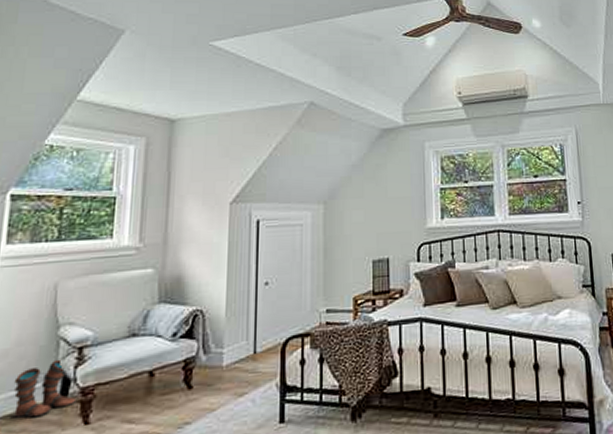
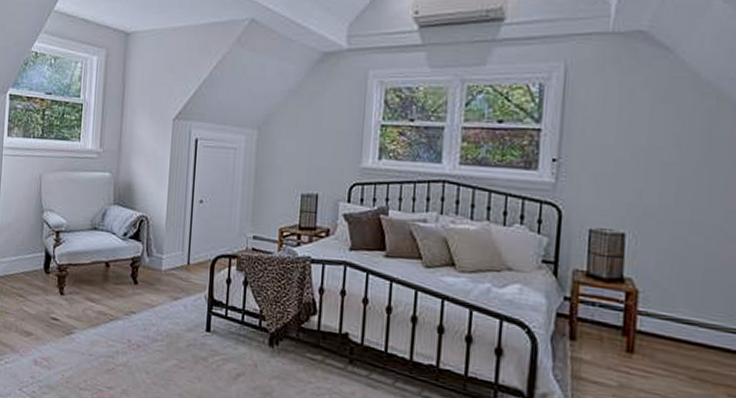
boots: present [14,359,77,418] -> none [14,238,55,281]

